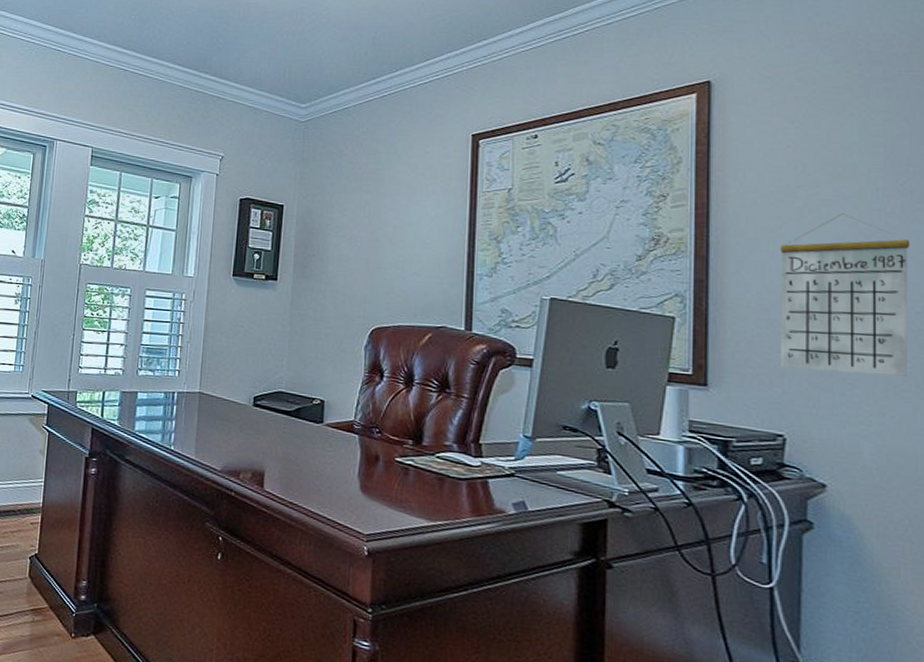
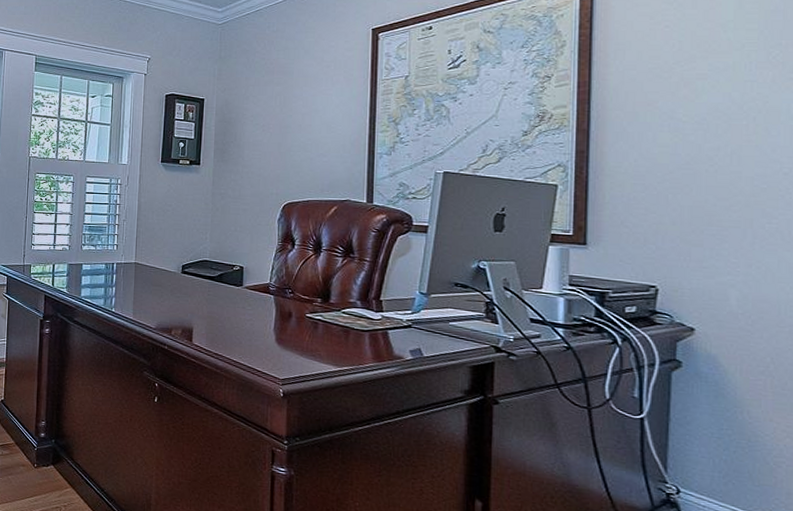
calendar: present [780,213,911,378] -> none [654,86,781,232]

